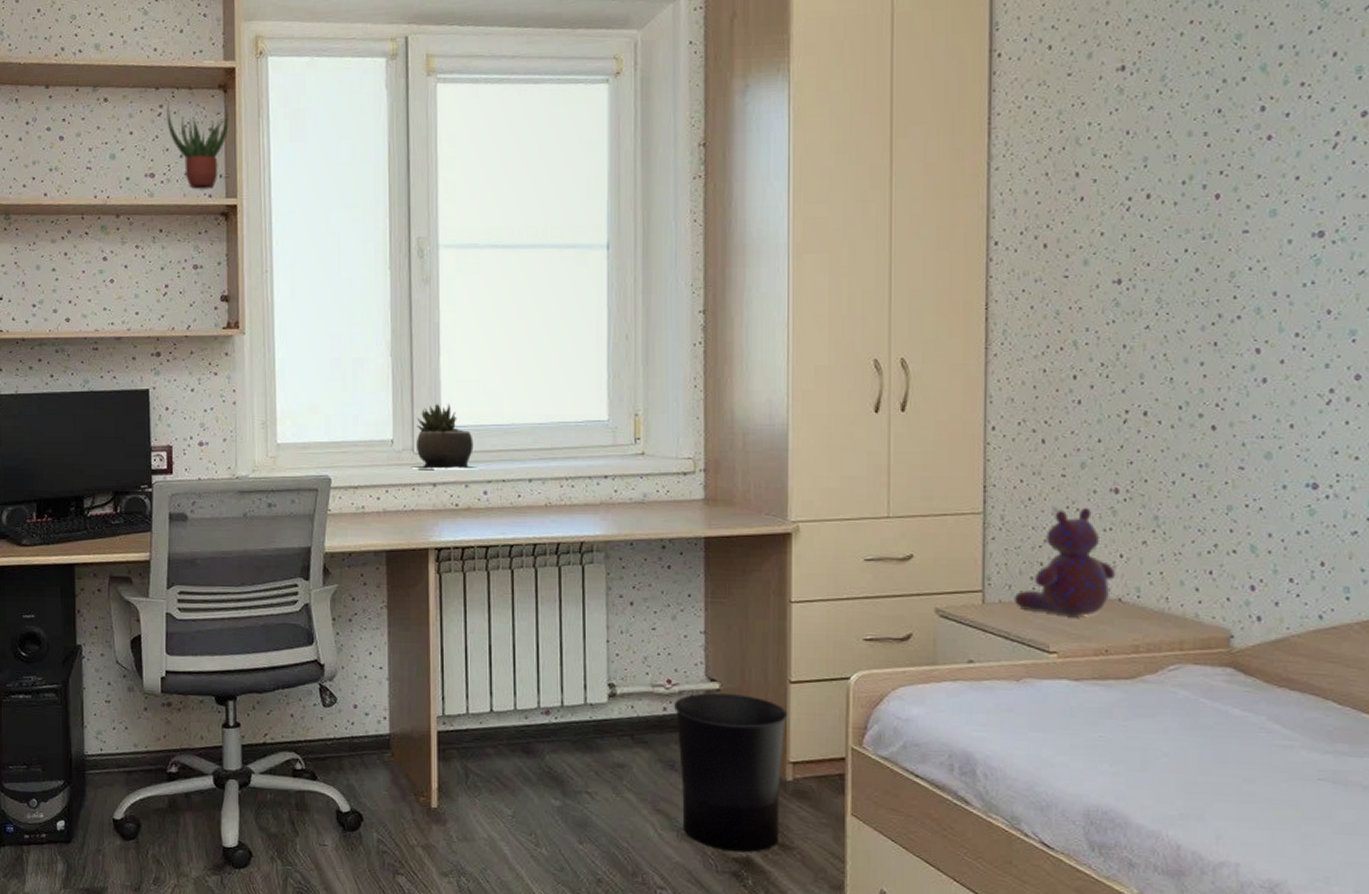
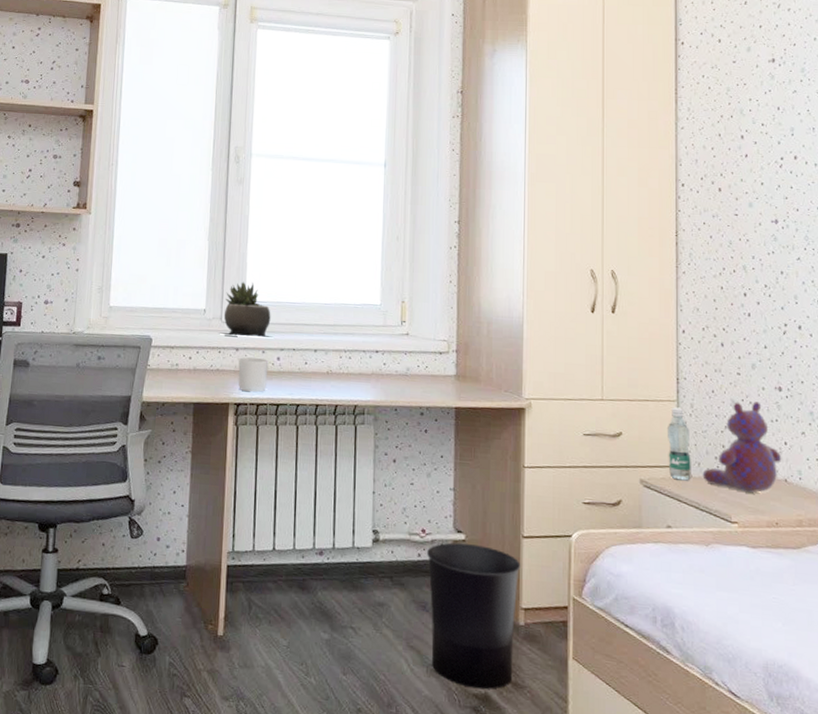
potted plant: present [167,102,229,190] -> none [43,26,93,96]
mug: none [437,492,474,534] -> present [238,357,269,393]
bottle: none [969,521,1000,607] -> present [666,407,691,481]

